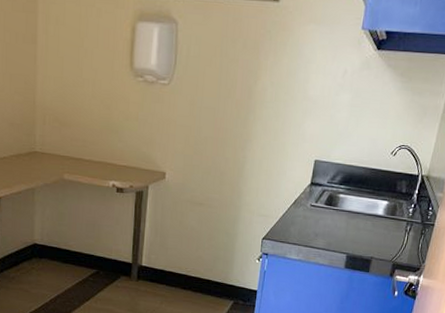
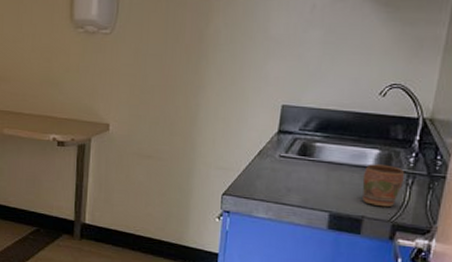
mug: none [372,213,405,250] -> present [362,164,405,208]

